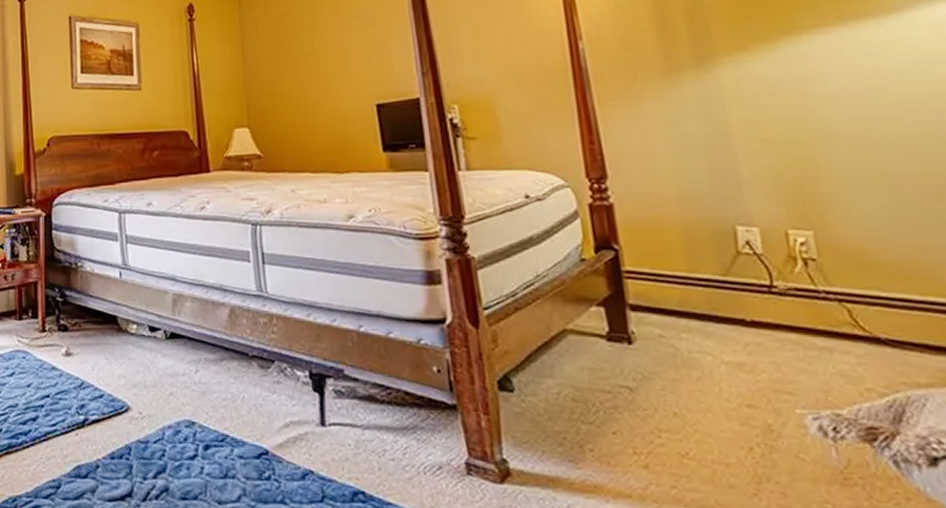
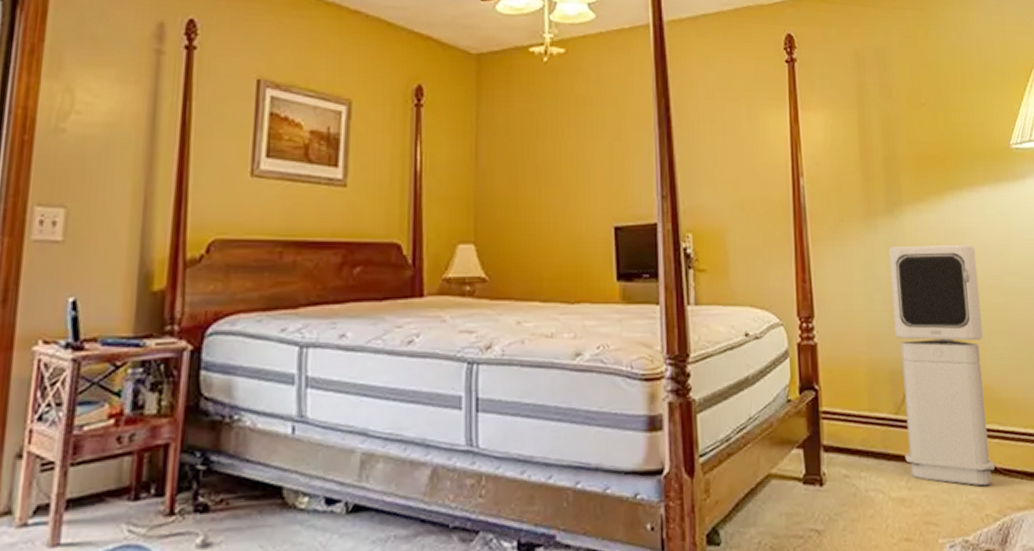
air purifier: none [700,92,878,356] -> present [889,244,996,485]

